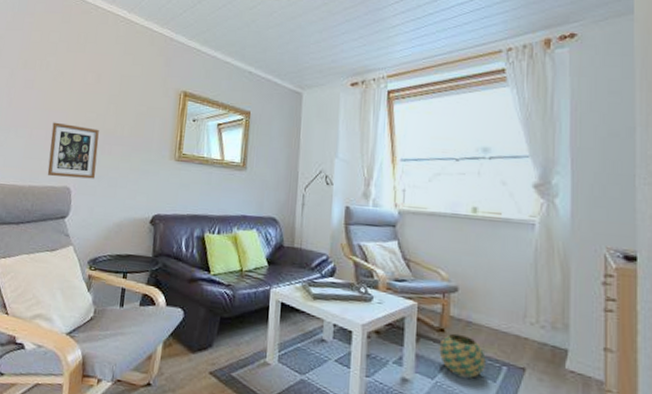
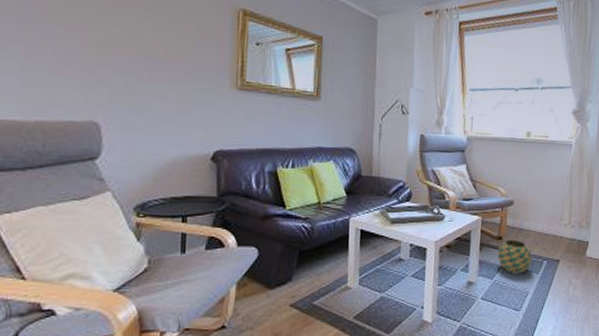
picture frame: present [47,122,99,179] -> none [61,39,134,112]

